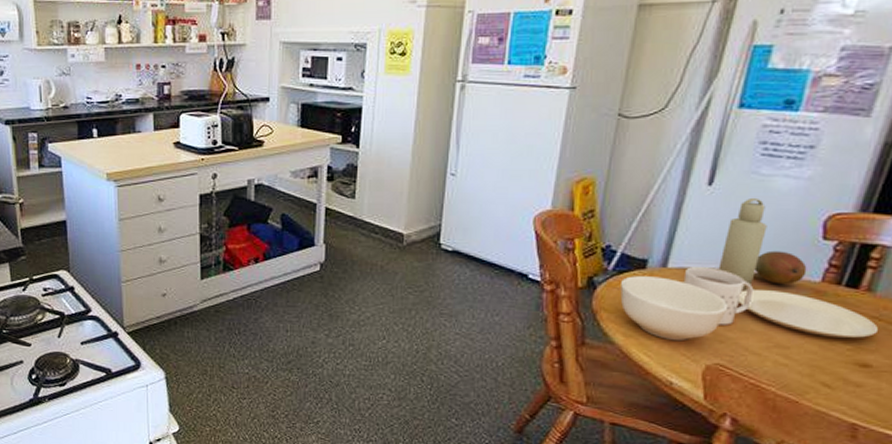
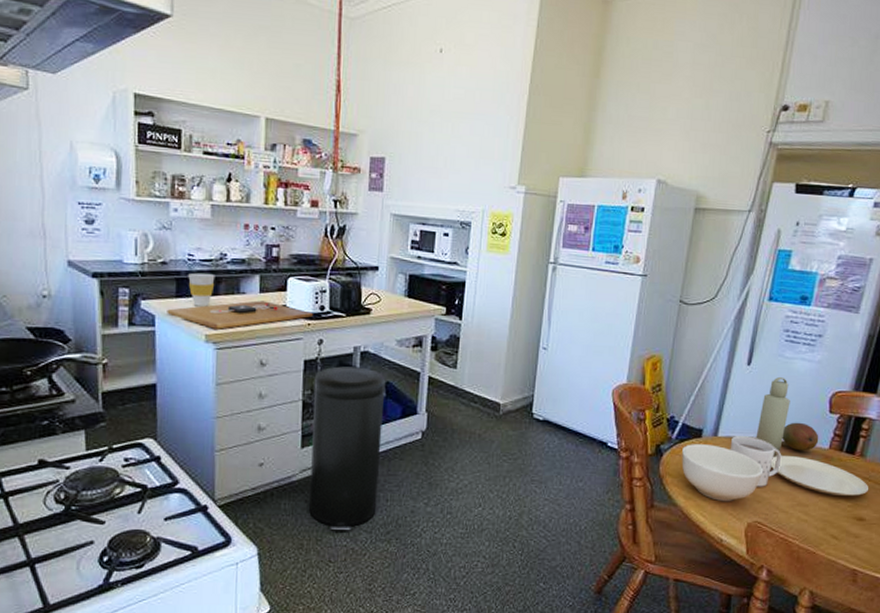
cutting board: none [71,138,206,168] -> present [167,300,313,329]
cup: none [88,114,112,147] -> present [188,272,215,307]
pedal bin: none [210,200,281,360] -> present [309,366,386,531]

